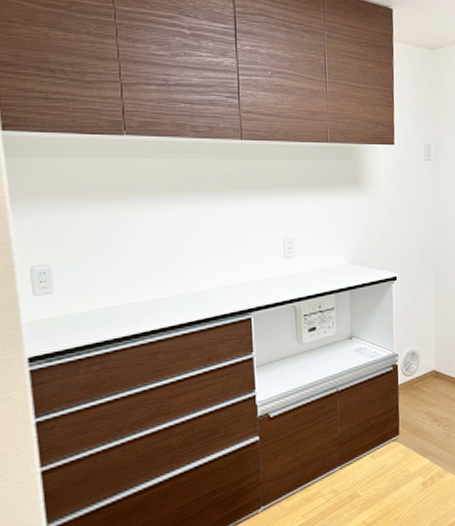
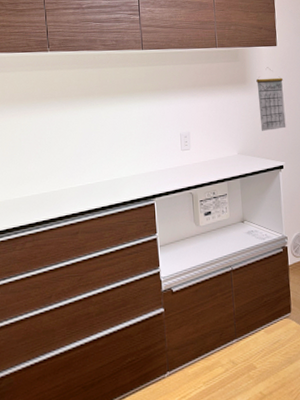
calendar: none [371,168,401,238] -> present [256,67,286,131]

